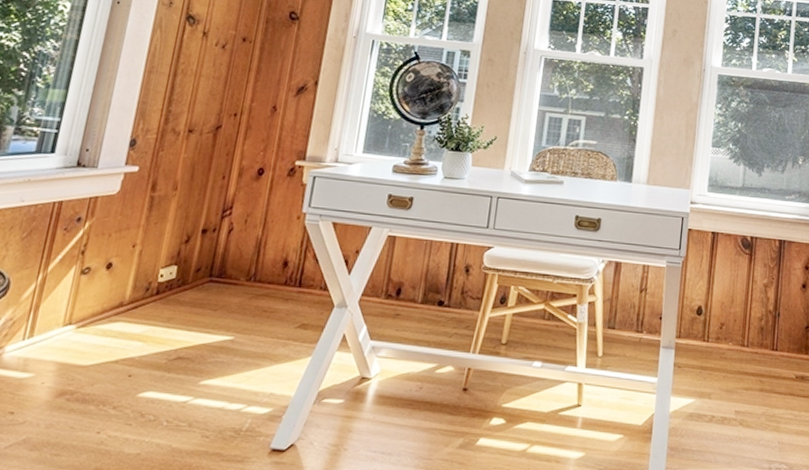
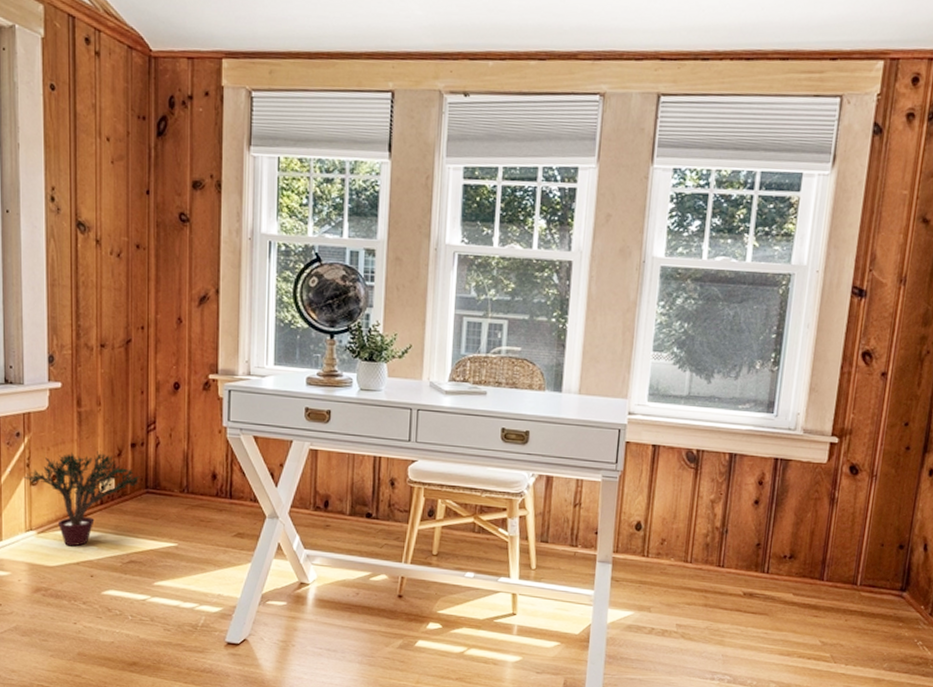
potted plant: none [74,236,206,342] -> present [23,450,140,547]

